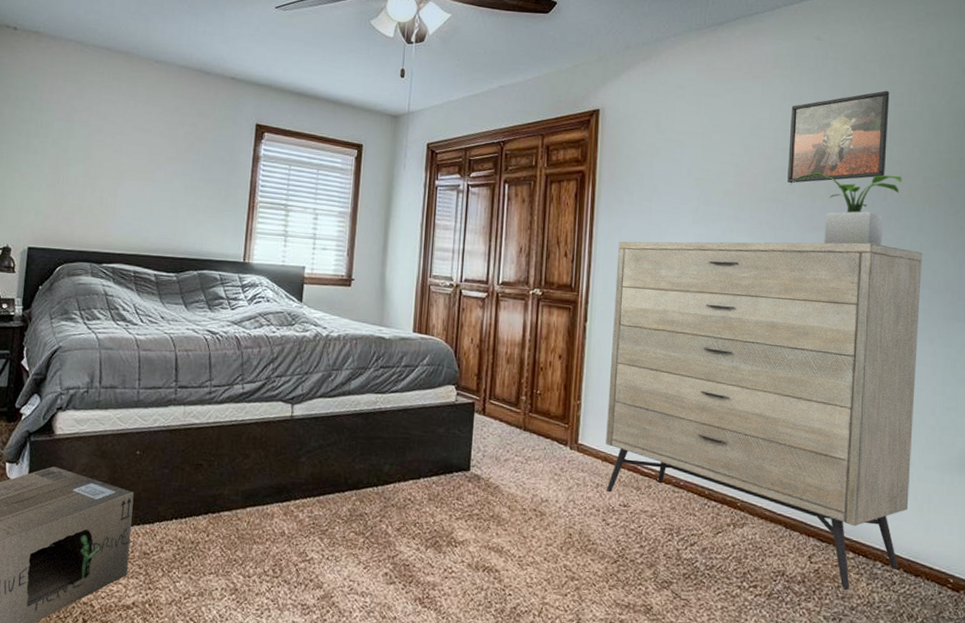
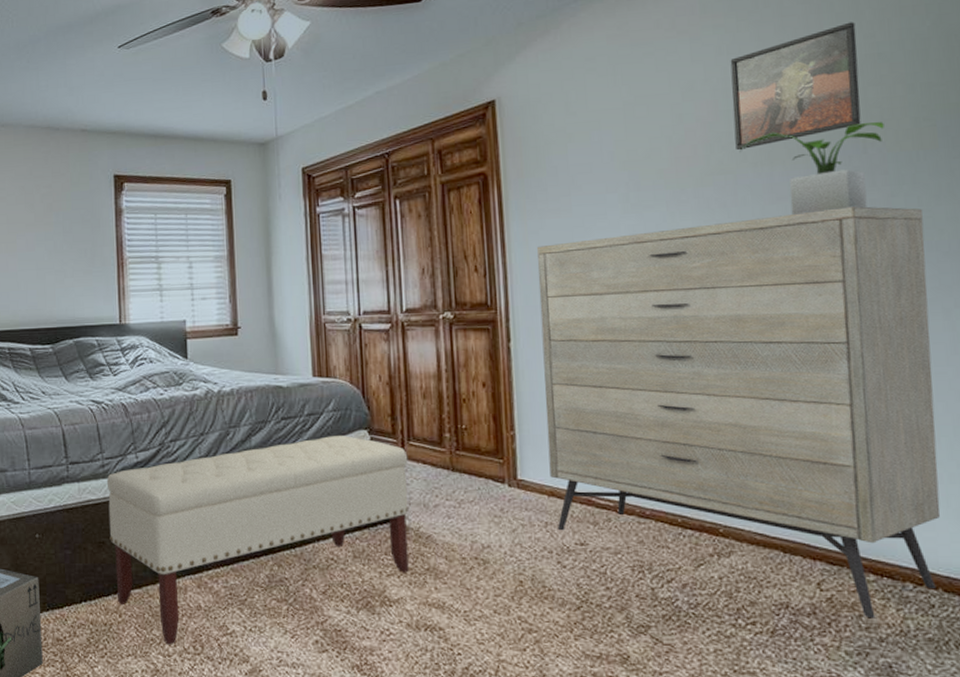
bench: none [207,387,487,567] -> present [106,435,409,645]

